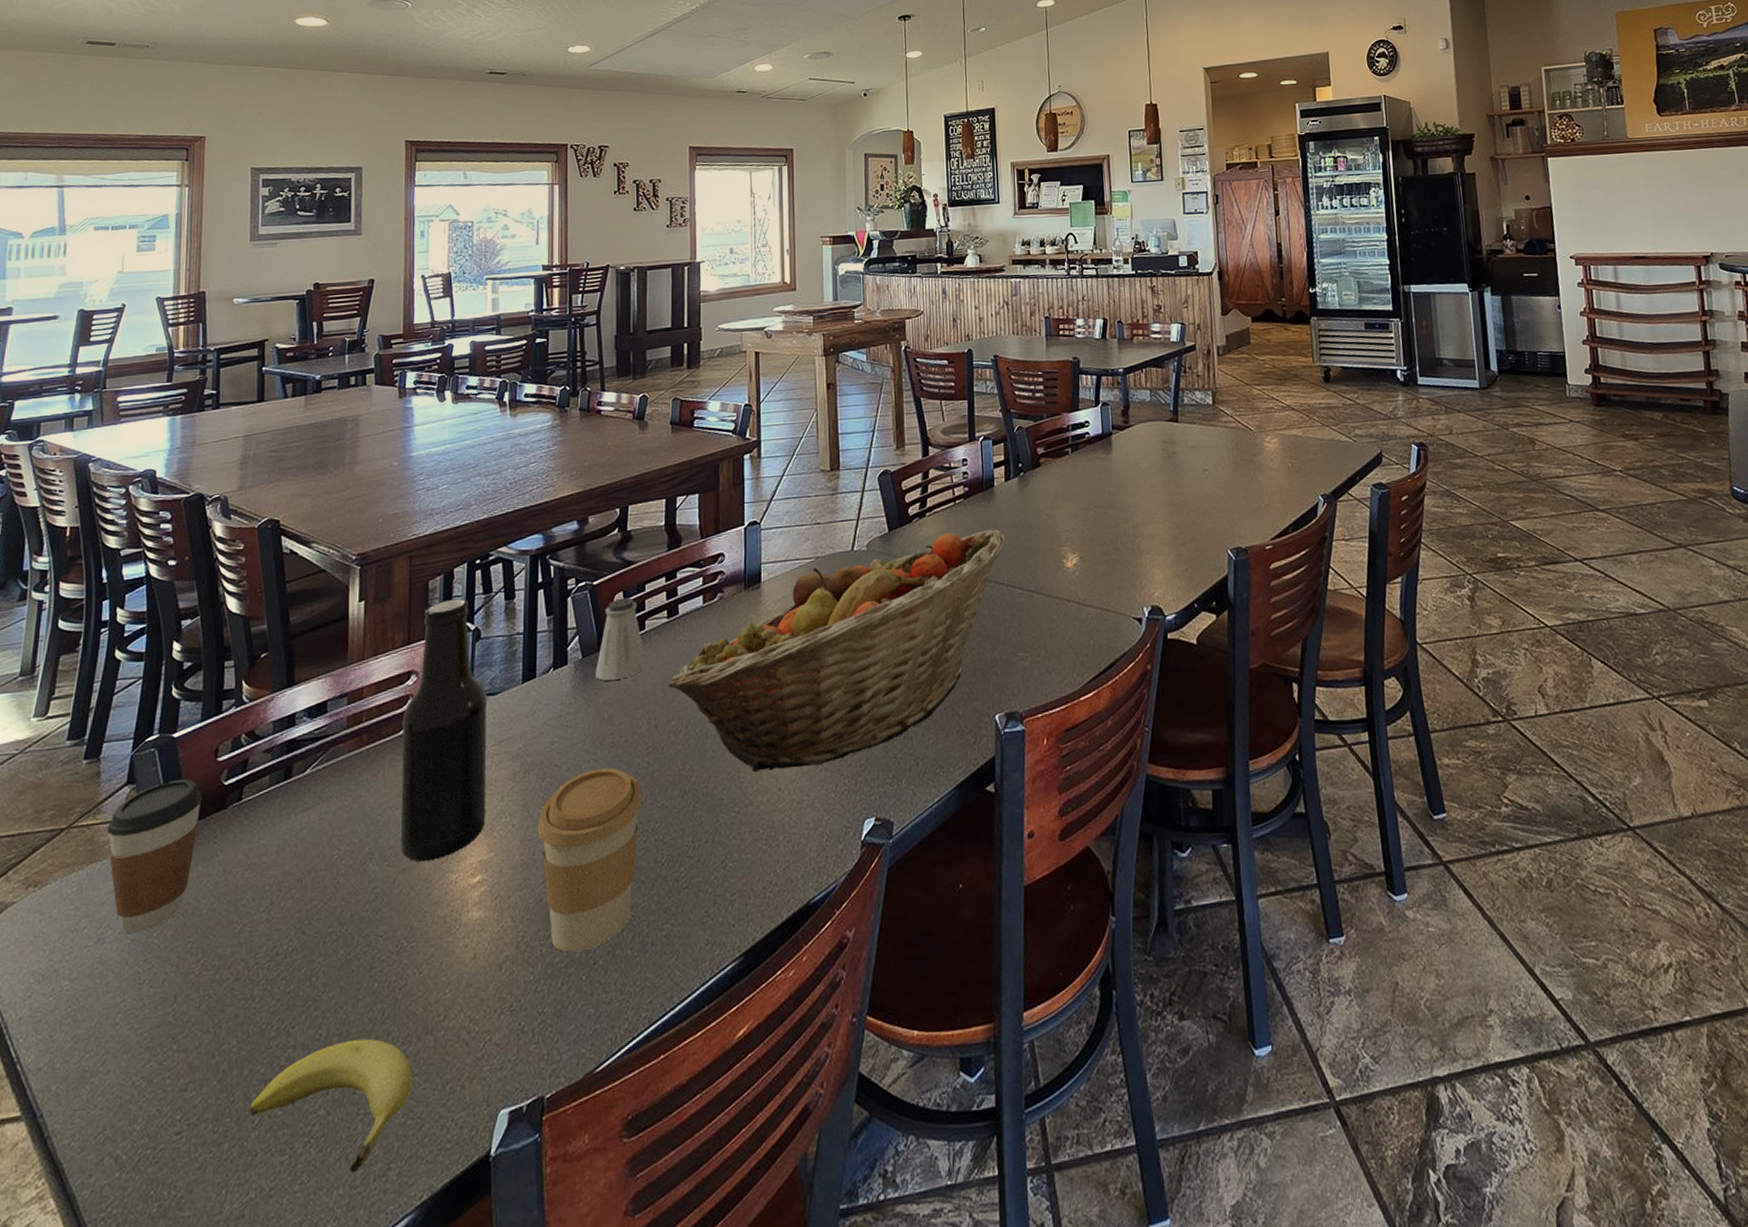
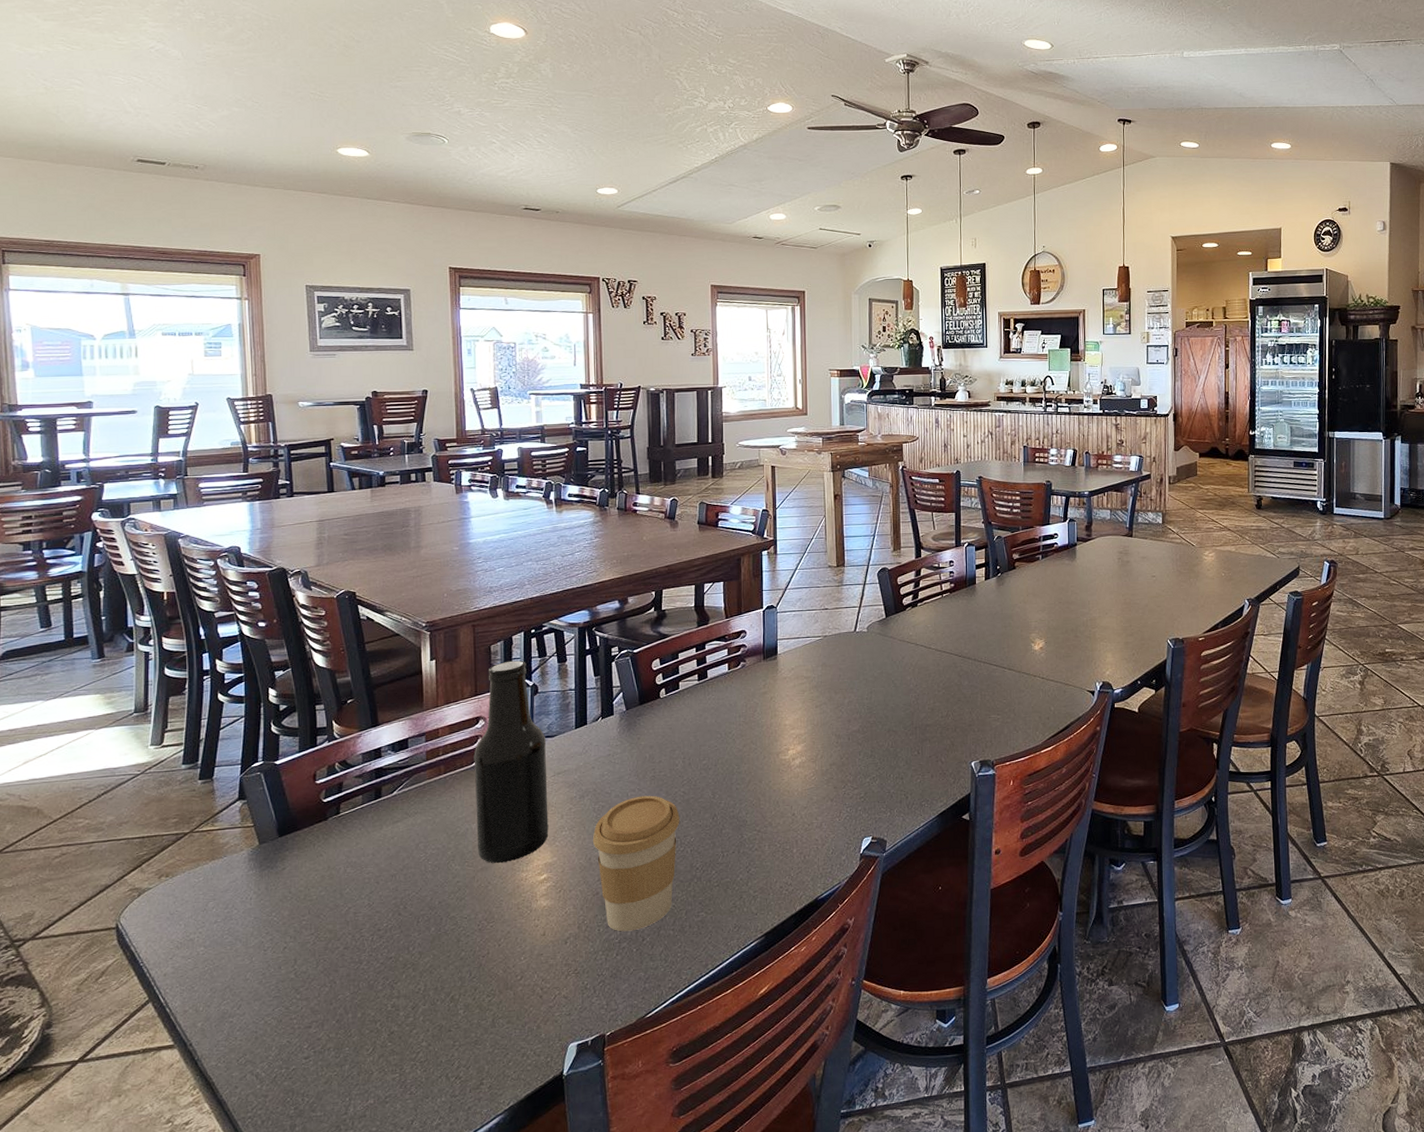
coffee cup: present [106,779,202,933] -> none [224,797,305,912]
fruit: present [249,1038,413,1173] -> none [364,992,497,1086]
saltshaker: present [596,597,647,681] -> none [638,663,682,728]
fruit basket: present [667,529,1007,772] -> none [699,618,985,801]

